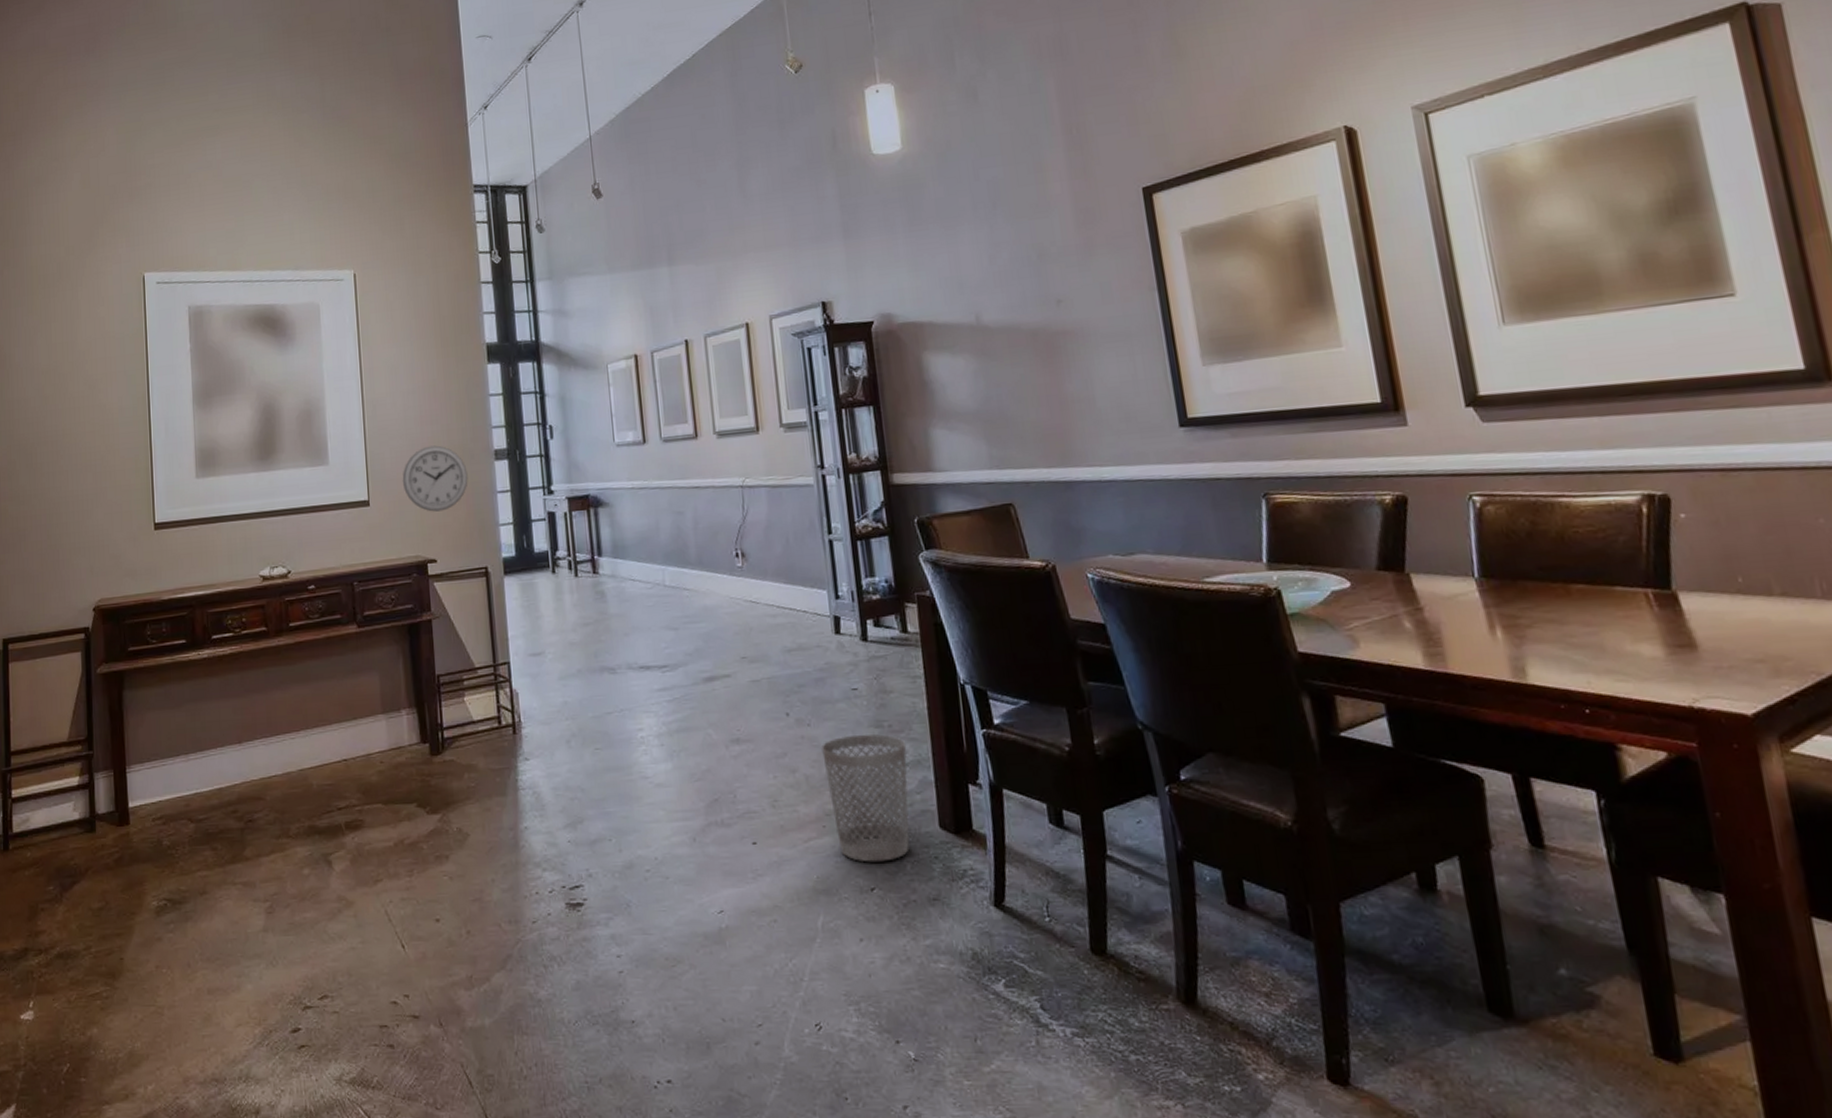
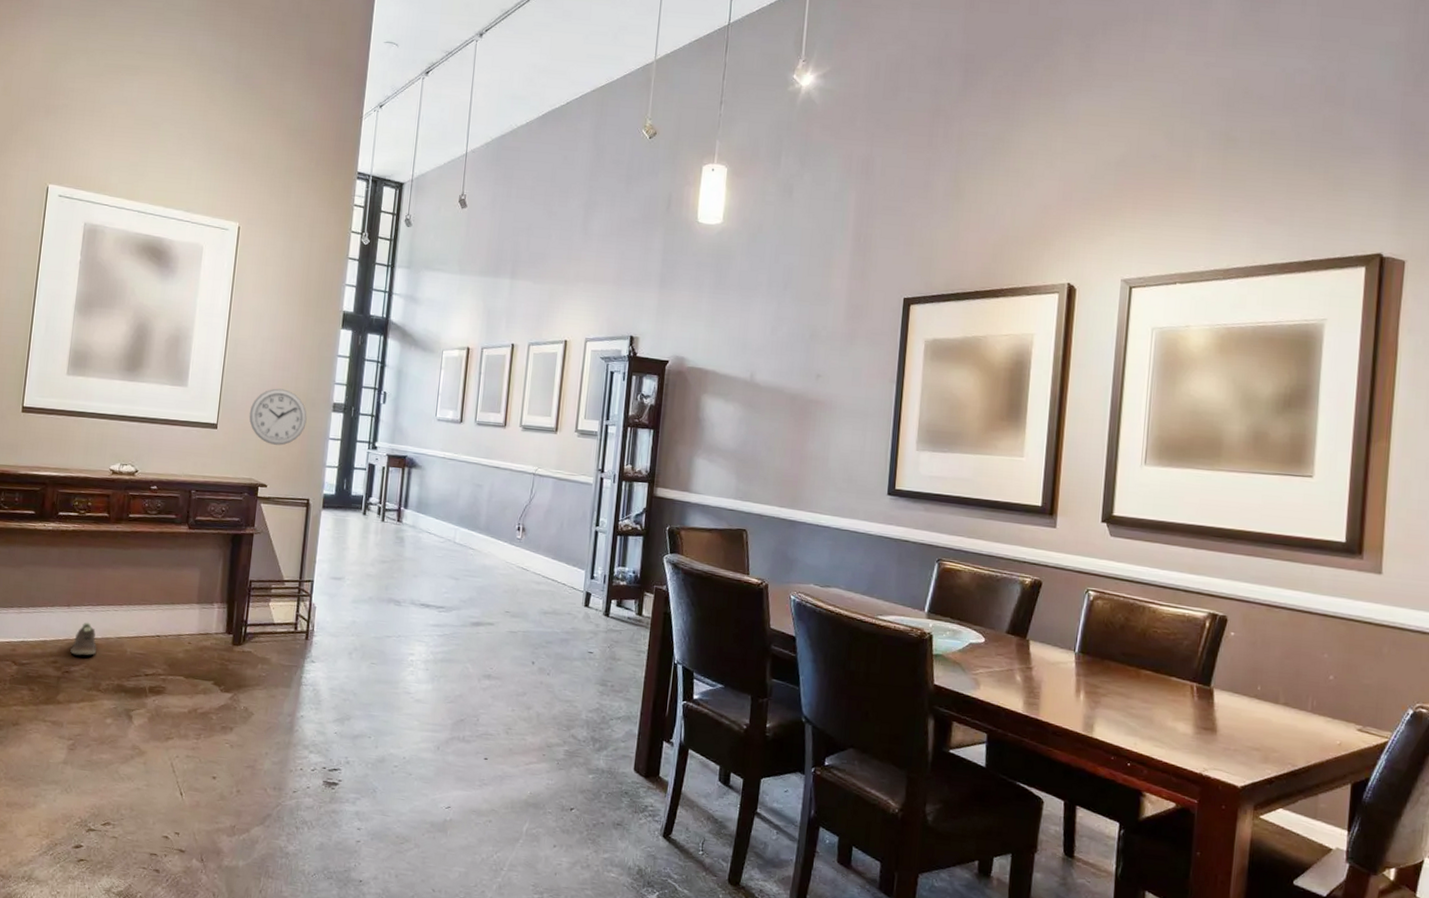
sneaker: none [250,758,278,799] -> present [70,622,97,656]
wastebasket: present [821,734,910,862] -> none [553,688,621,790]

